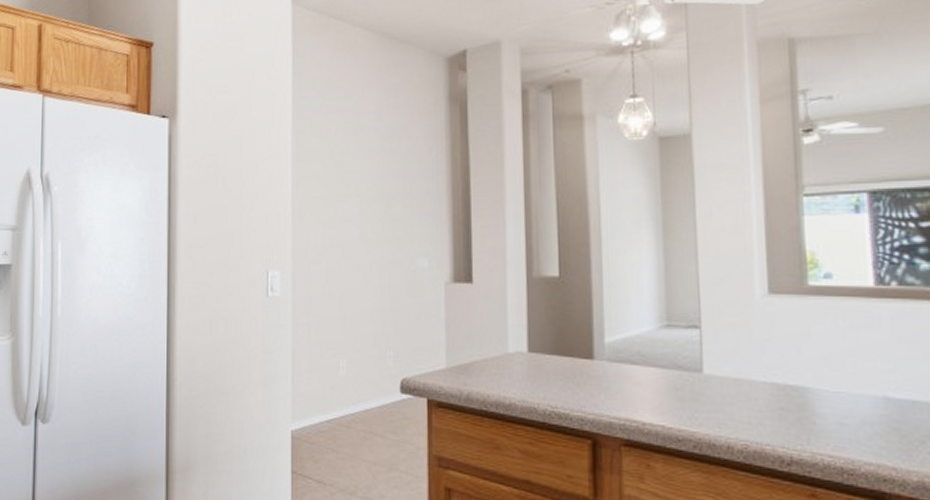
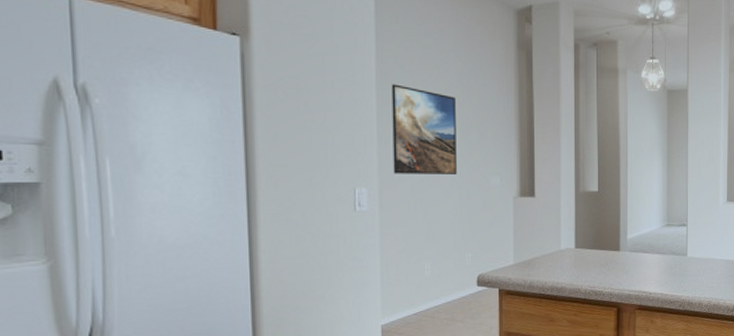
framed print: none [307,155,377,255] -> present [391,84,457,174]

